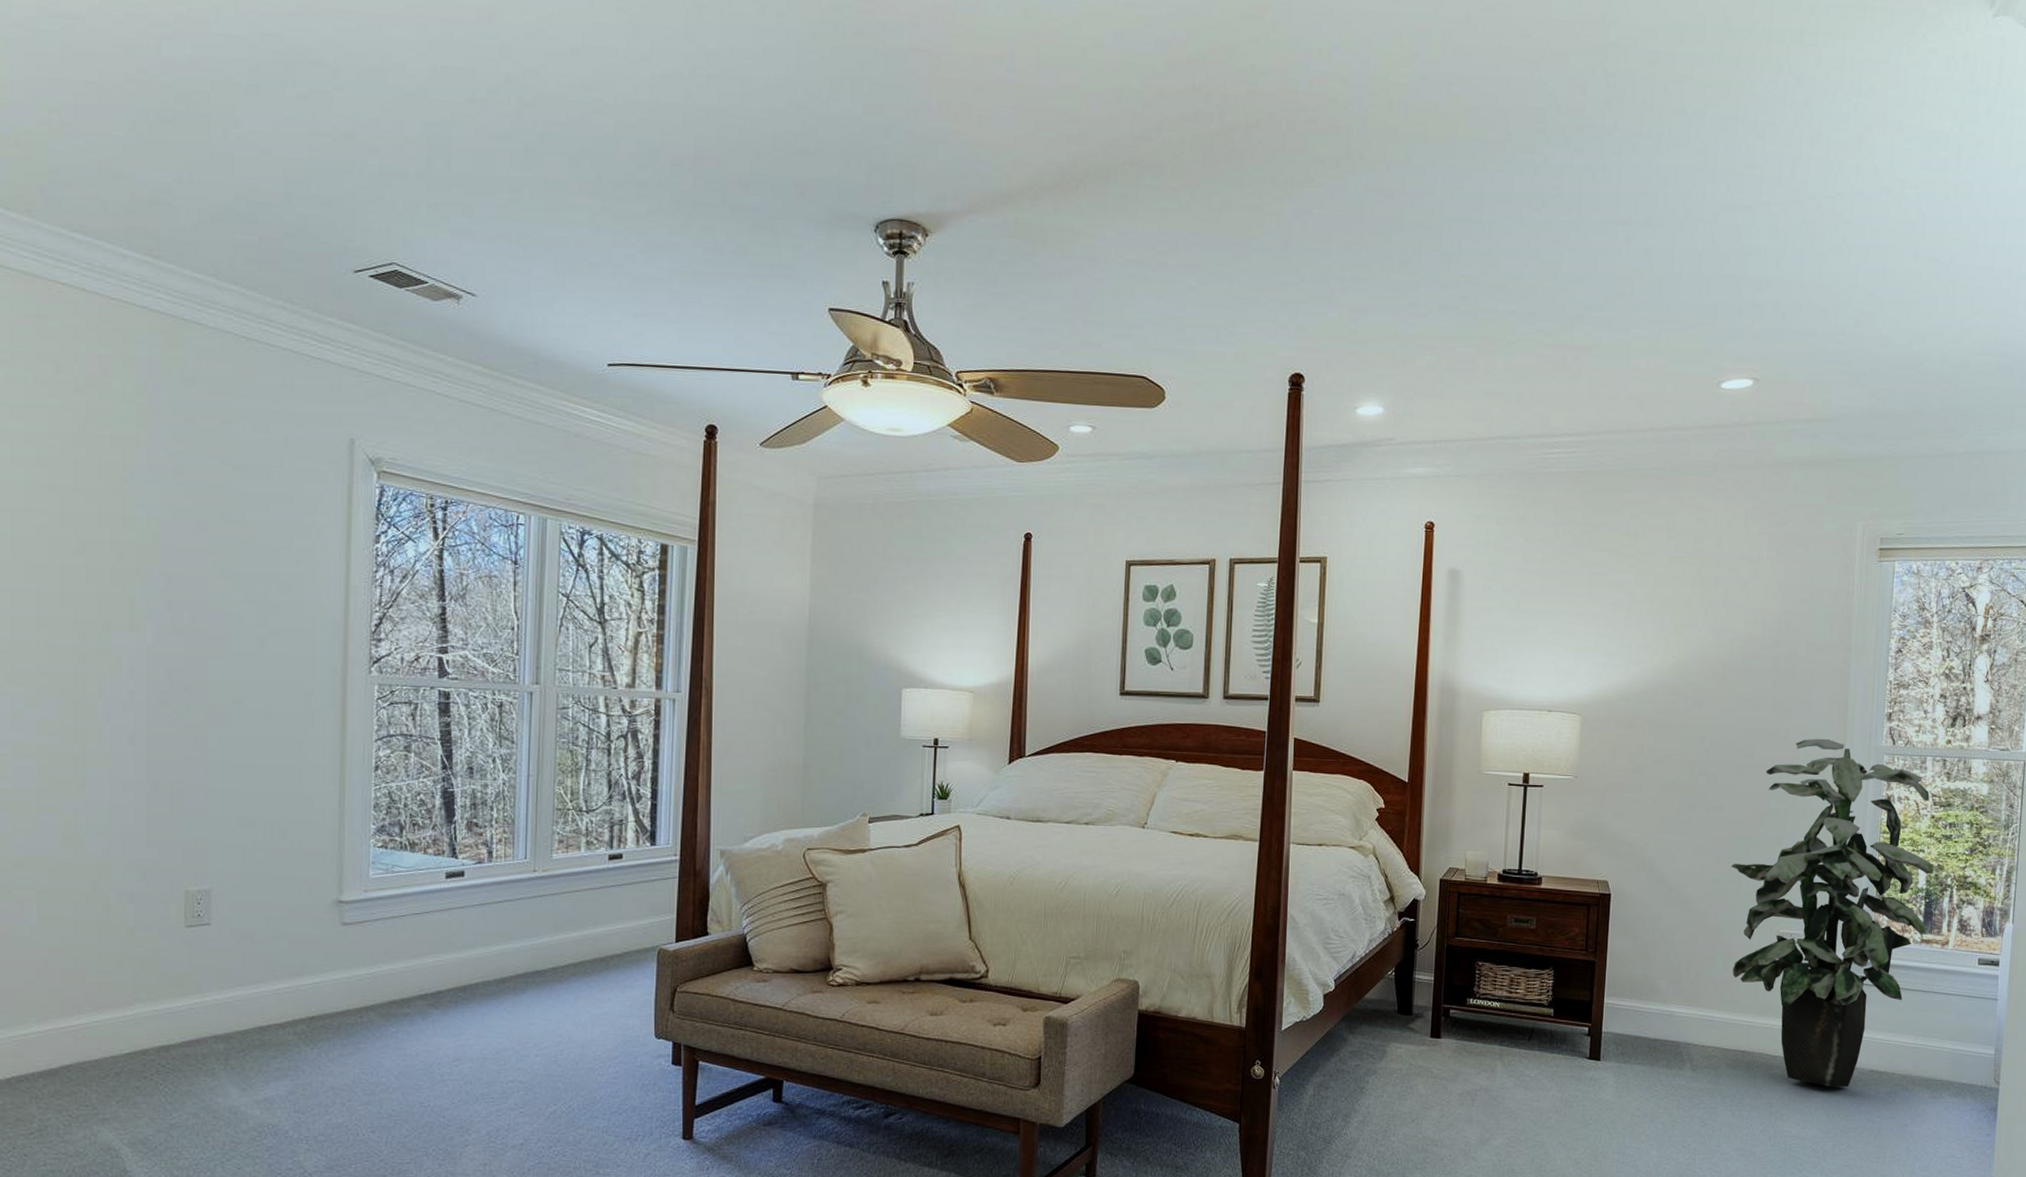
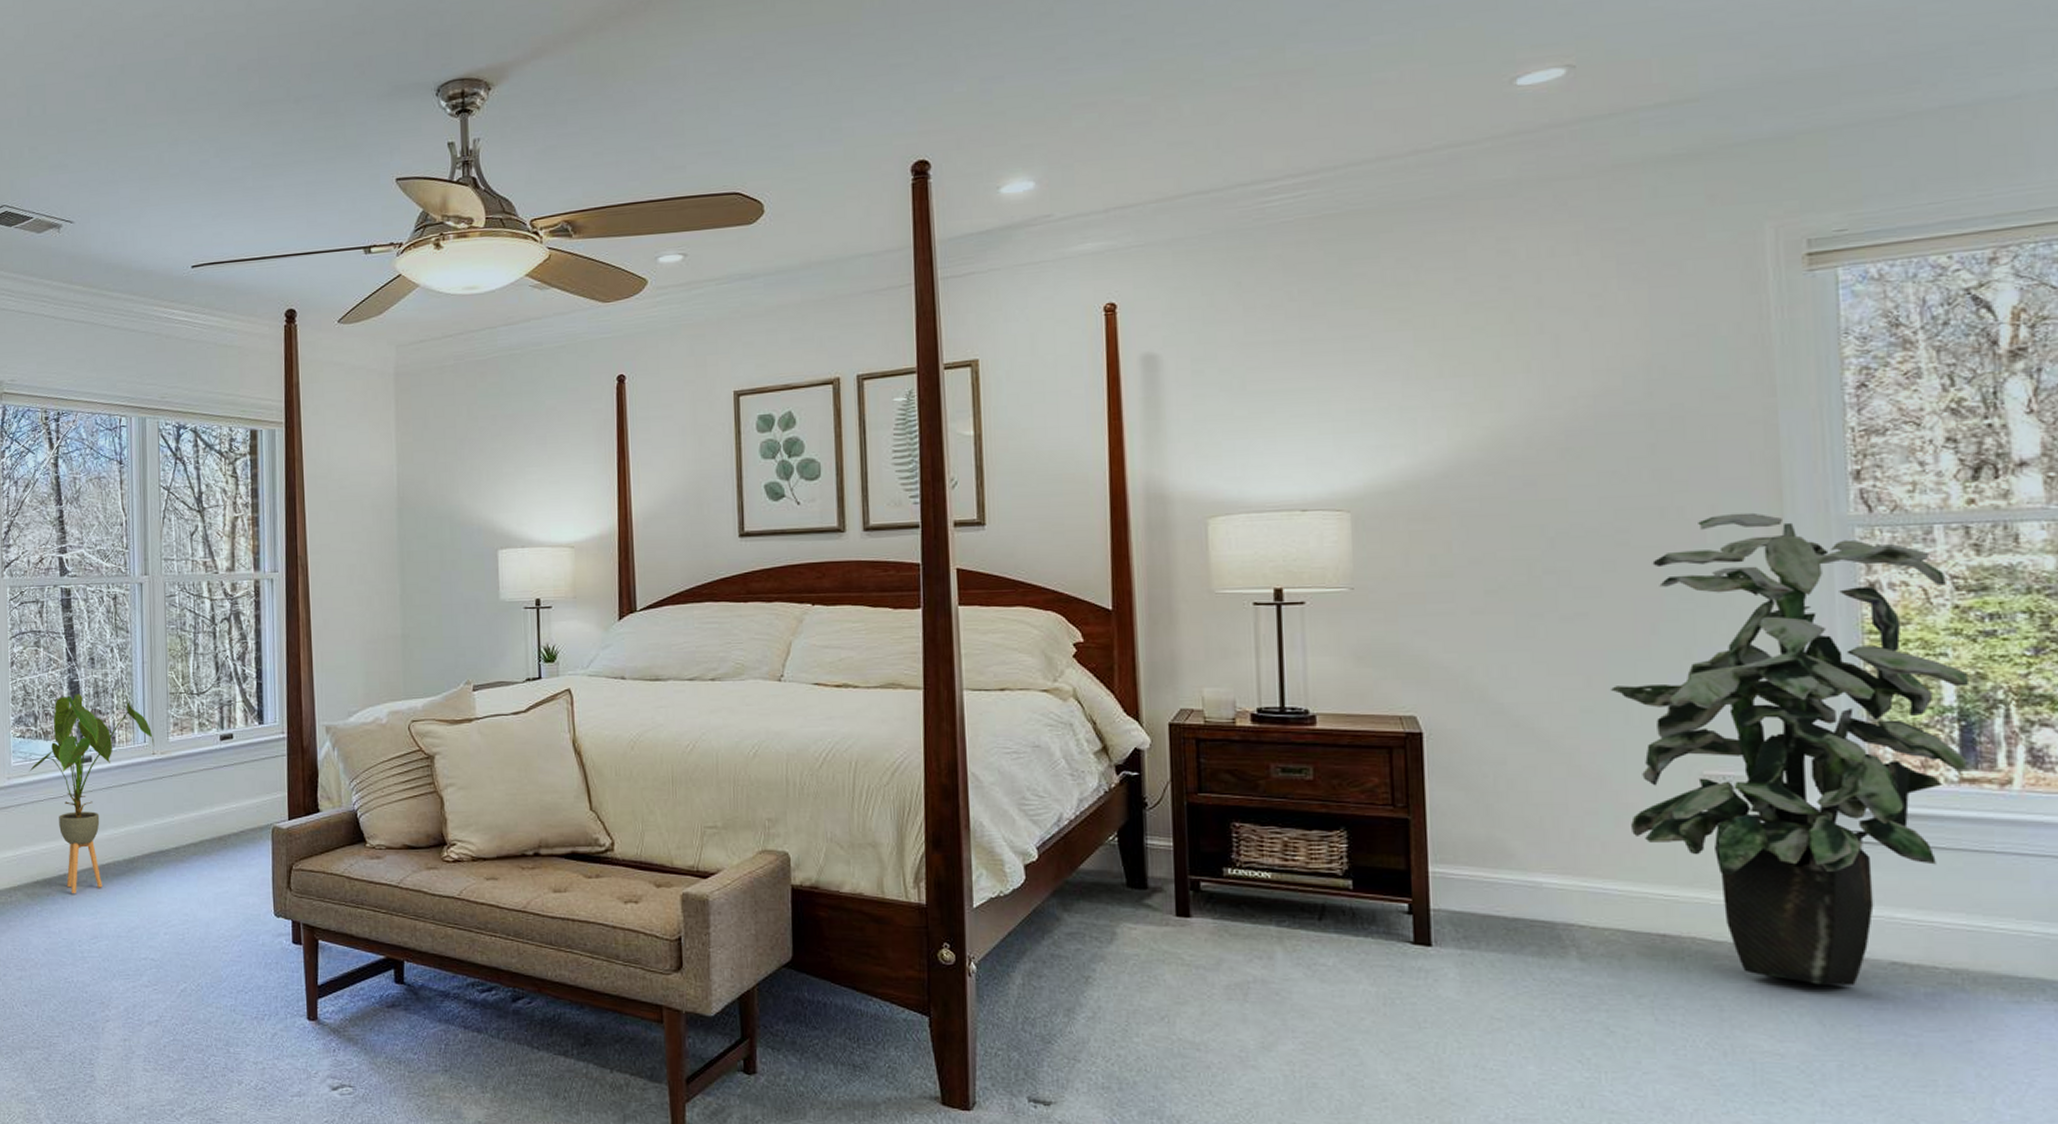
house plant: none [390,804,537,1015] -> present [29,694,155,894]

